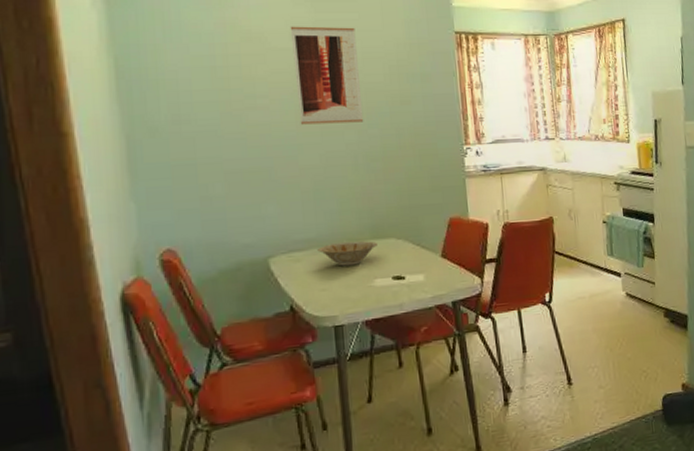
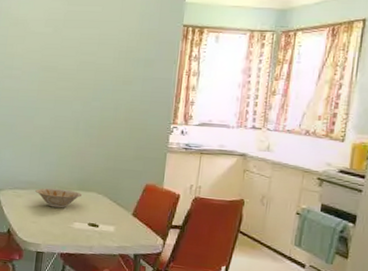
wall art: present [290,26,364,125] -> none [40,15,97,96]

